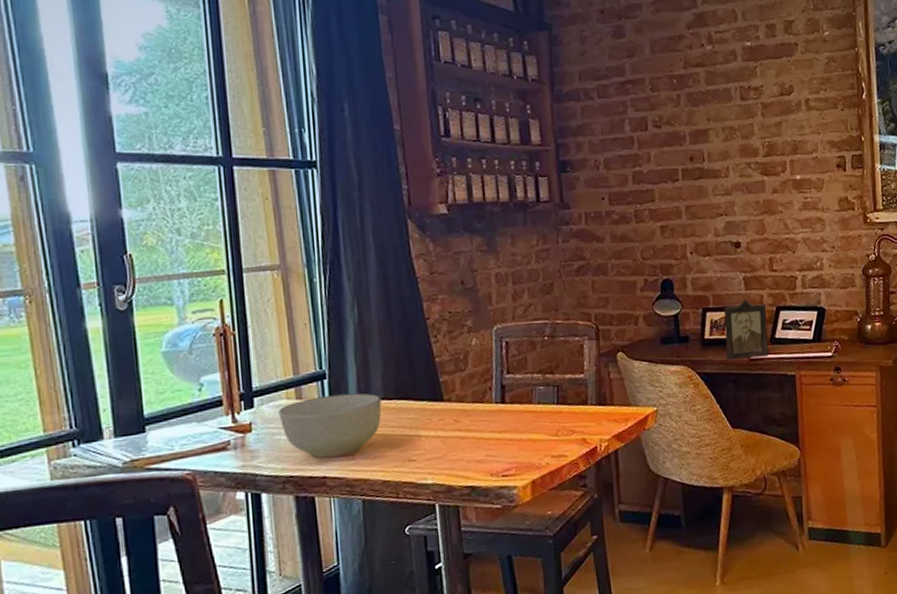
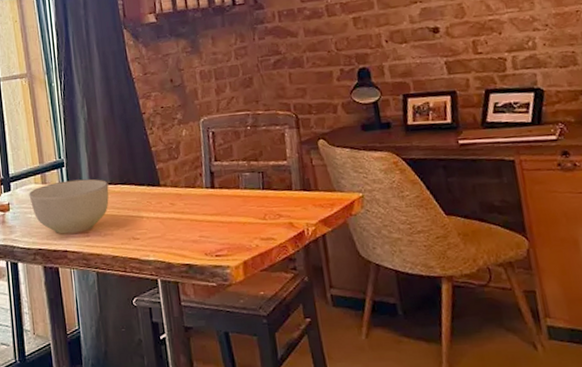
photo frame: present [723,299,769,360] -> none [426,84,481,145]

